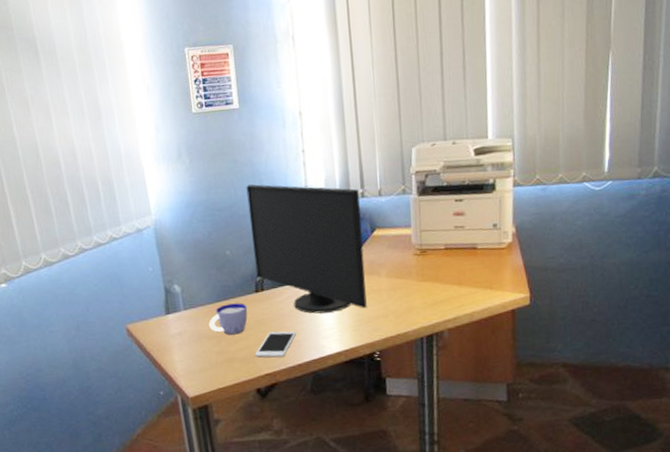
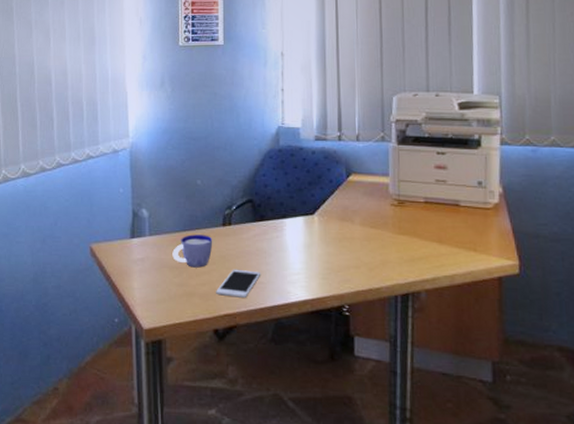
computer monitor: present [246,184,367,314] -> none [223,117,338,257]

